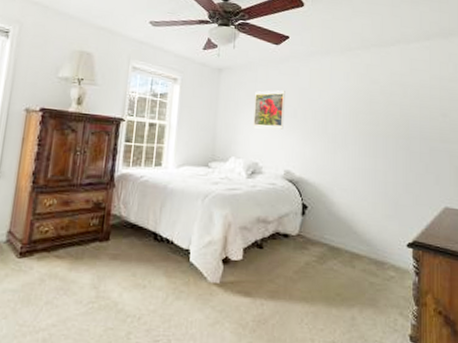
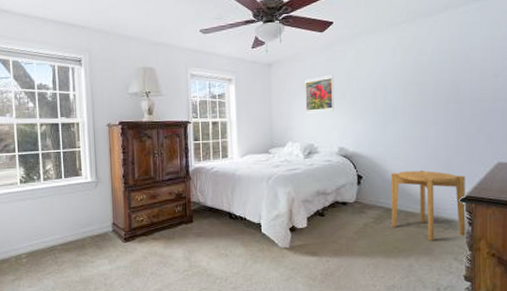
side table: none [335,205,413,291] -> present [390,170,466,242]

